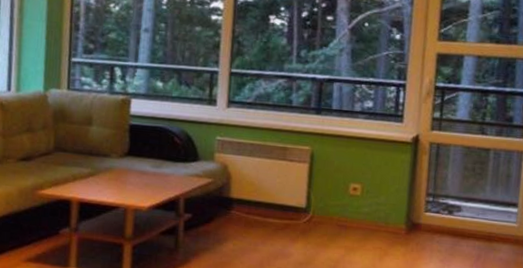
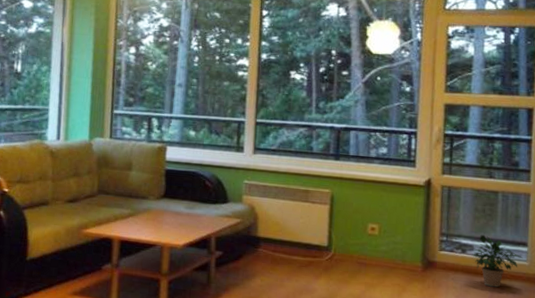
potted plant: none [458,194,513,251] -> present [471,234,523,288]

